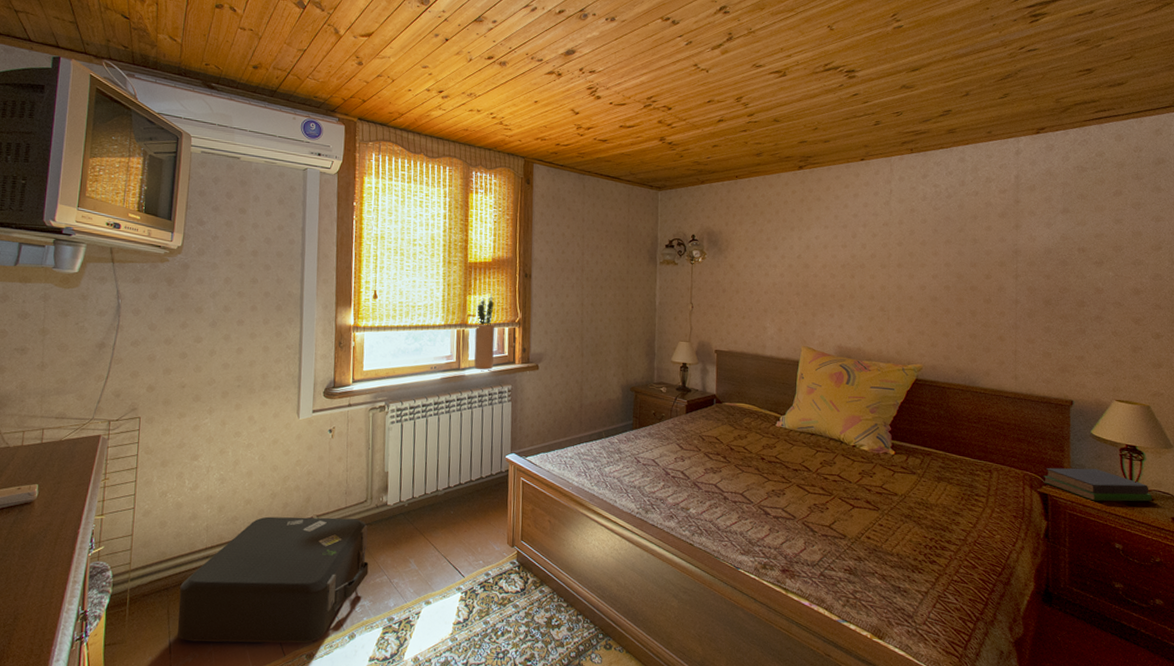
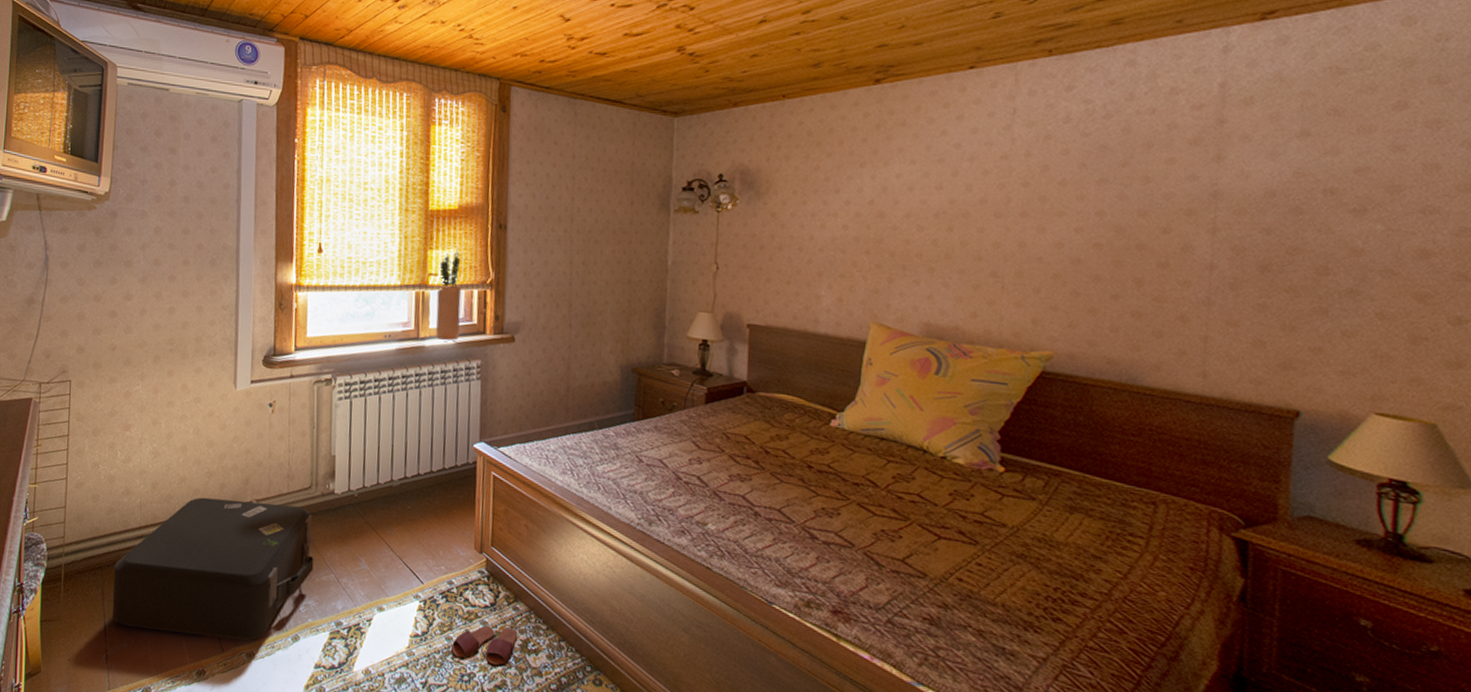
slippers: none [488,608,544,642] -> present [451,625,518,666]
book: present [1043,467,1152,502] -> none [1242,504,1431,564]

